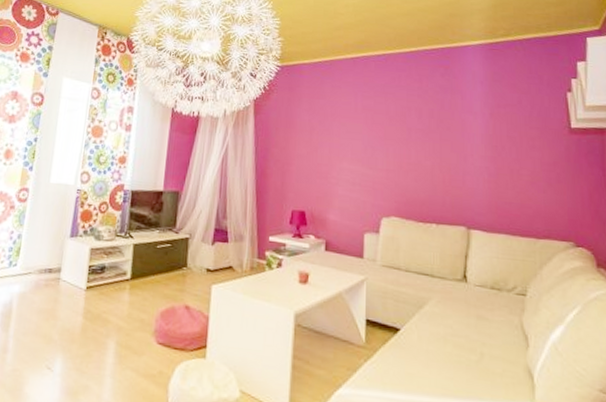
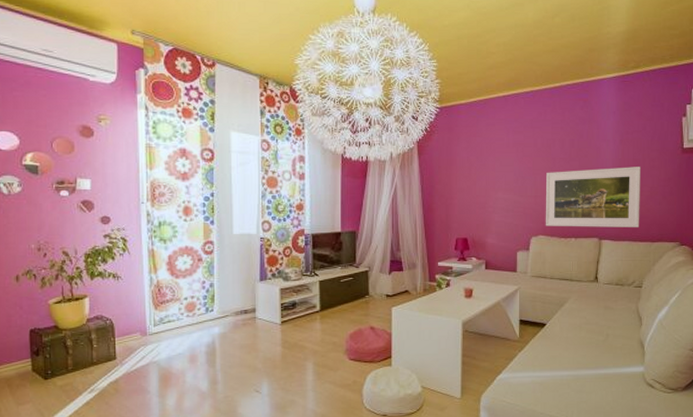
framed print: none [399,143,520,219] -> present [545,167,640,227]

